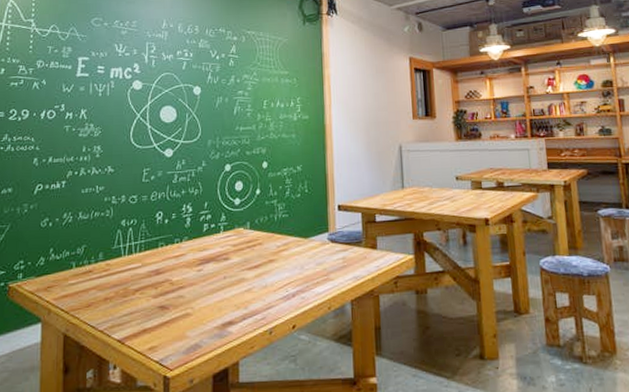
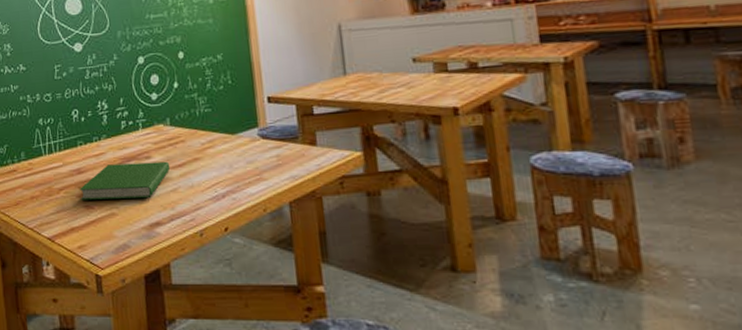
hardcover book: none [156,262,247,301] -> present [80,161,171,200]

